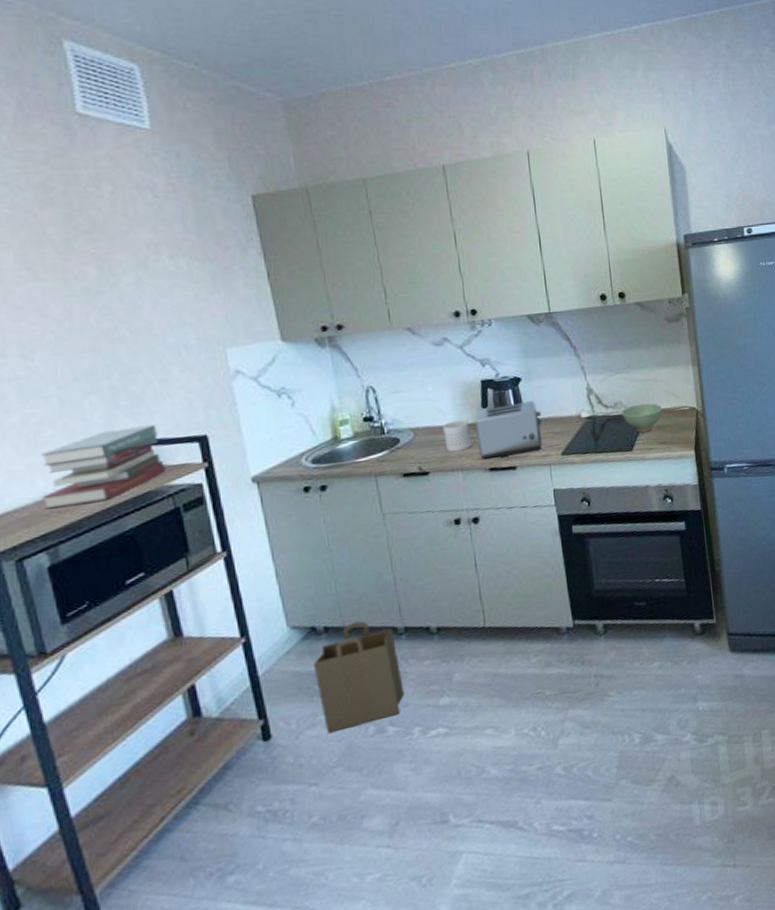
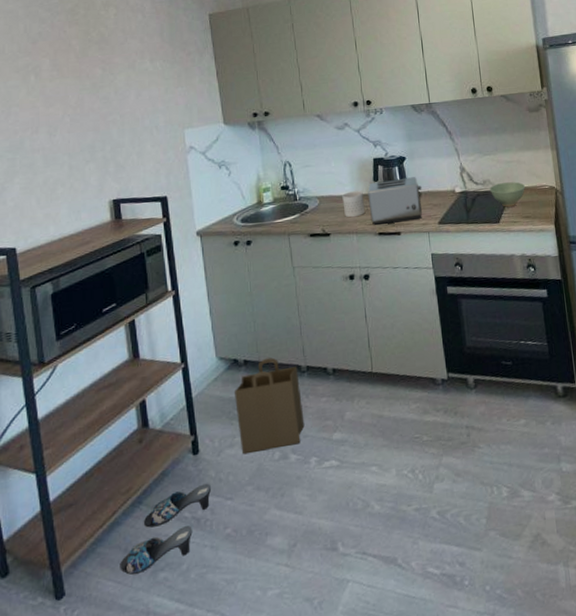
books: present [41,425,165,510] -> none [52,187,136,249]
slippers: none [175,770,291,885] -> present [120,483,212,575]

